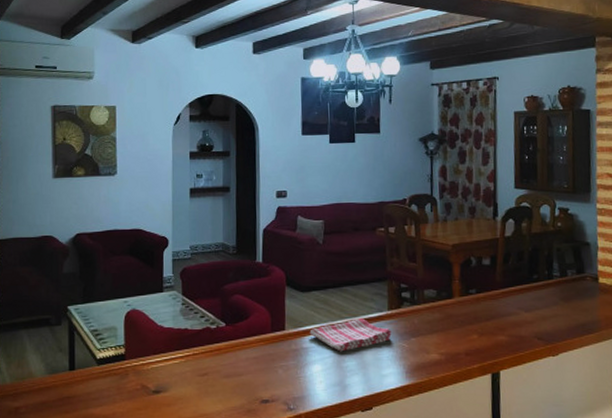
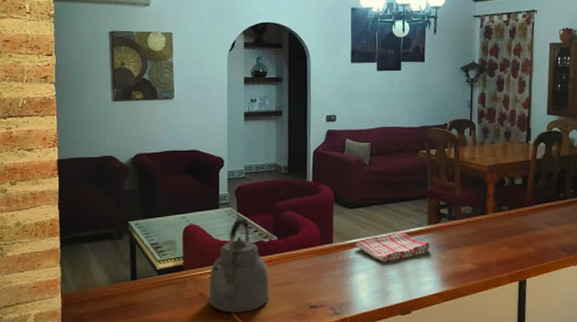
kettle: none [151,302,217,407] -> present [208,218,270,313]

